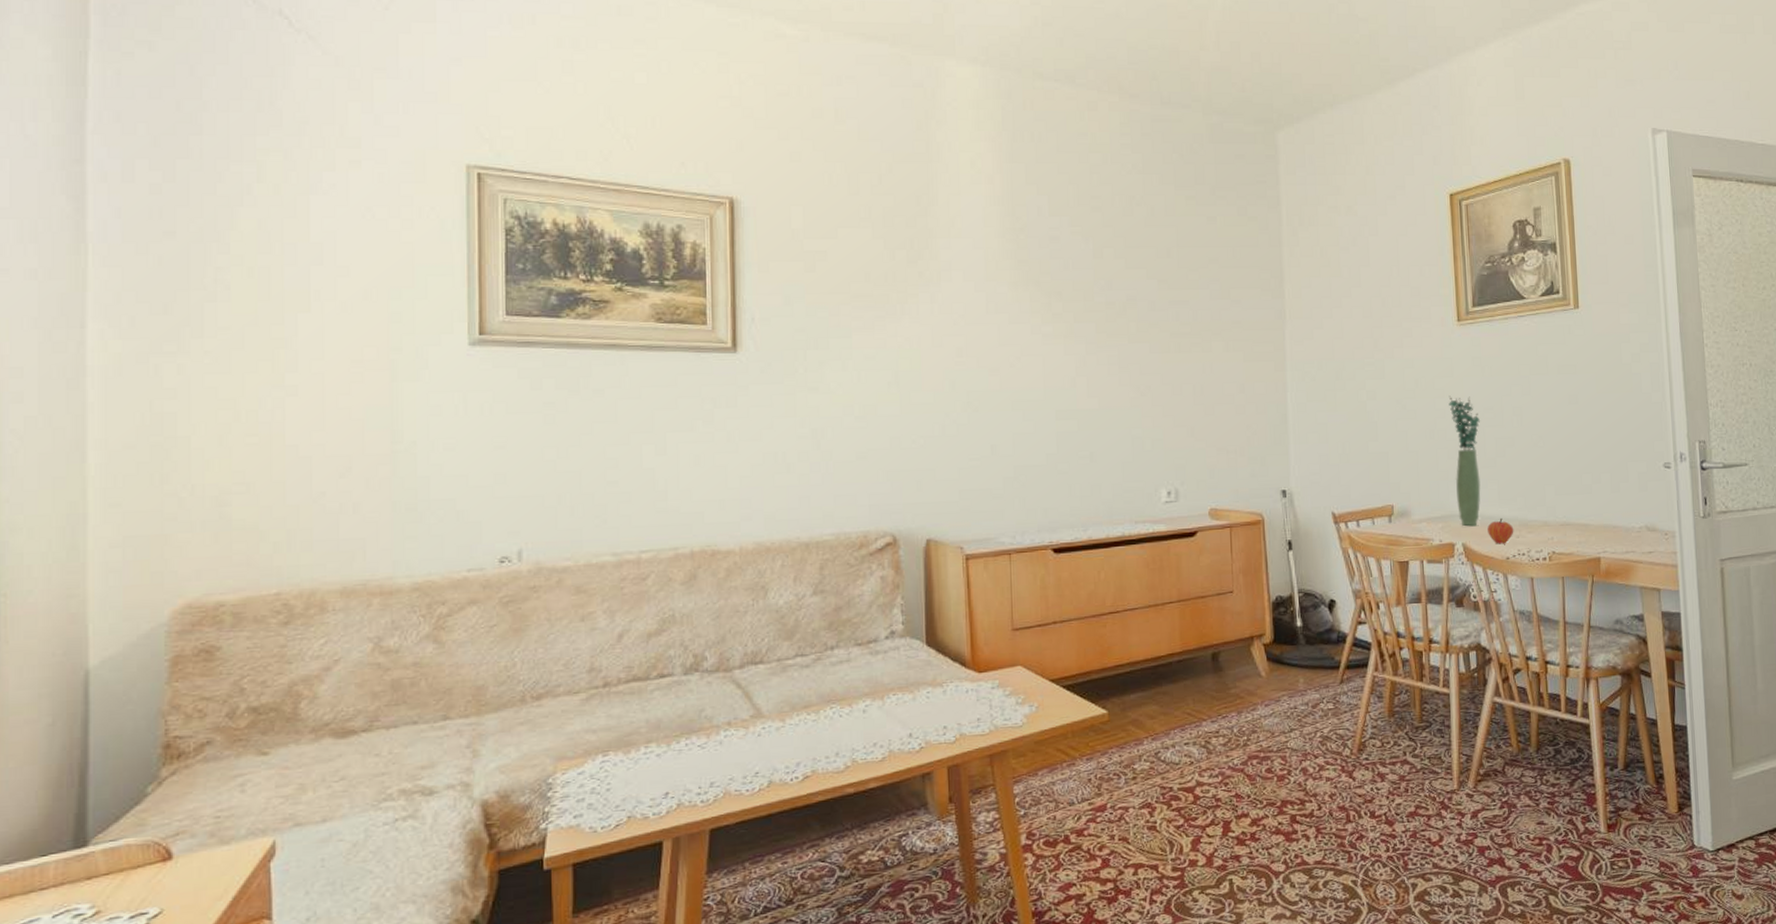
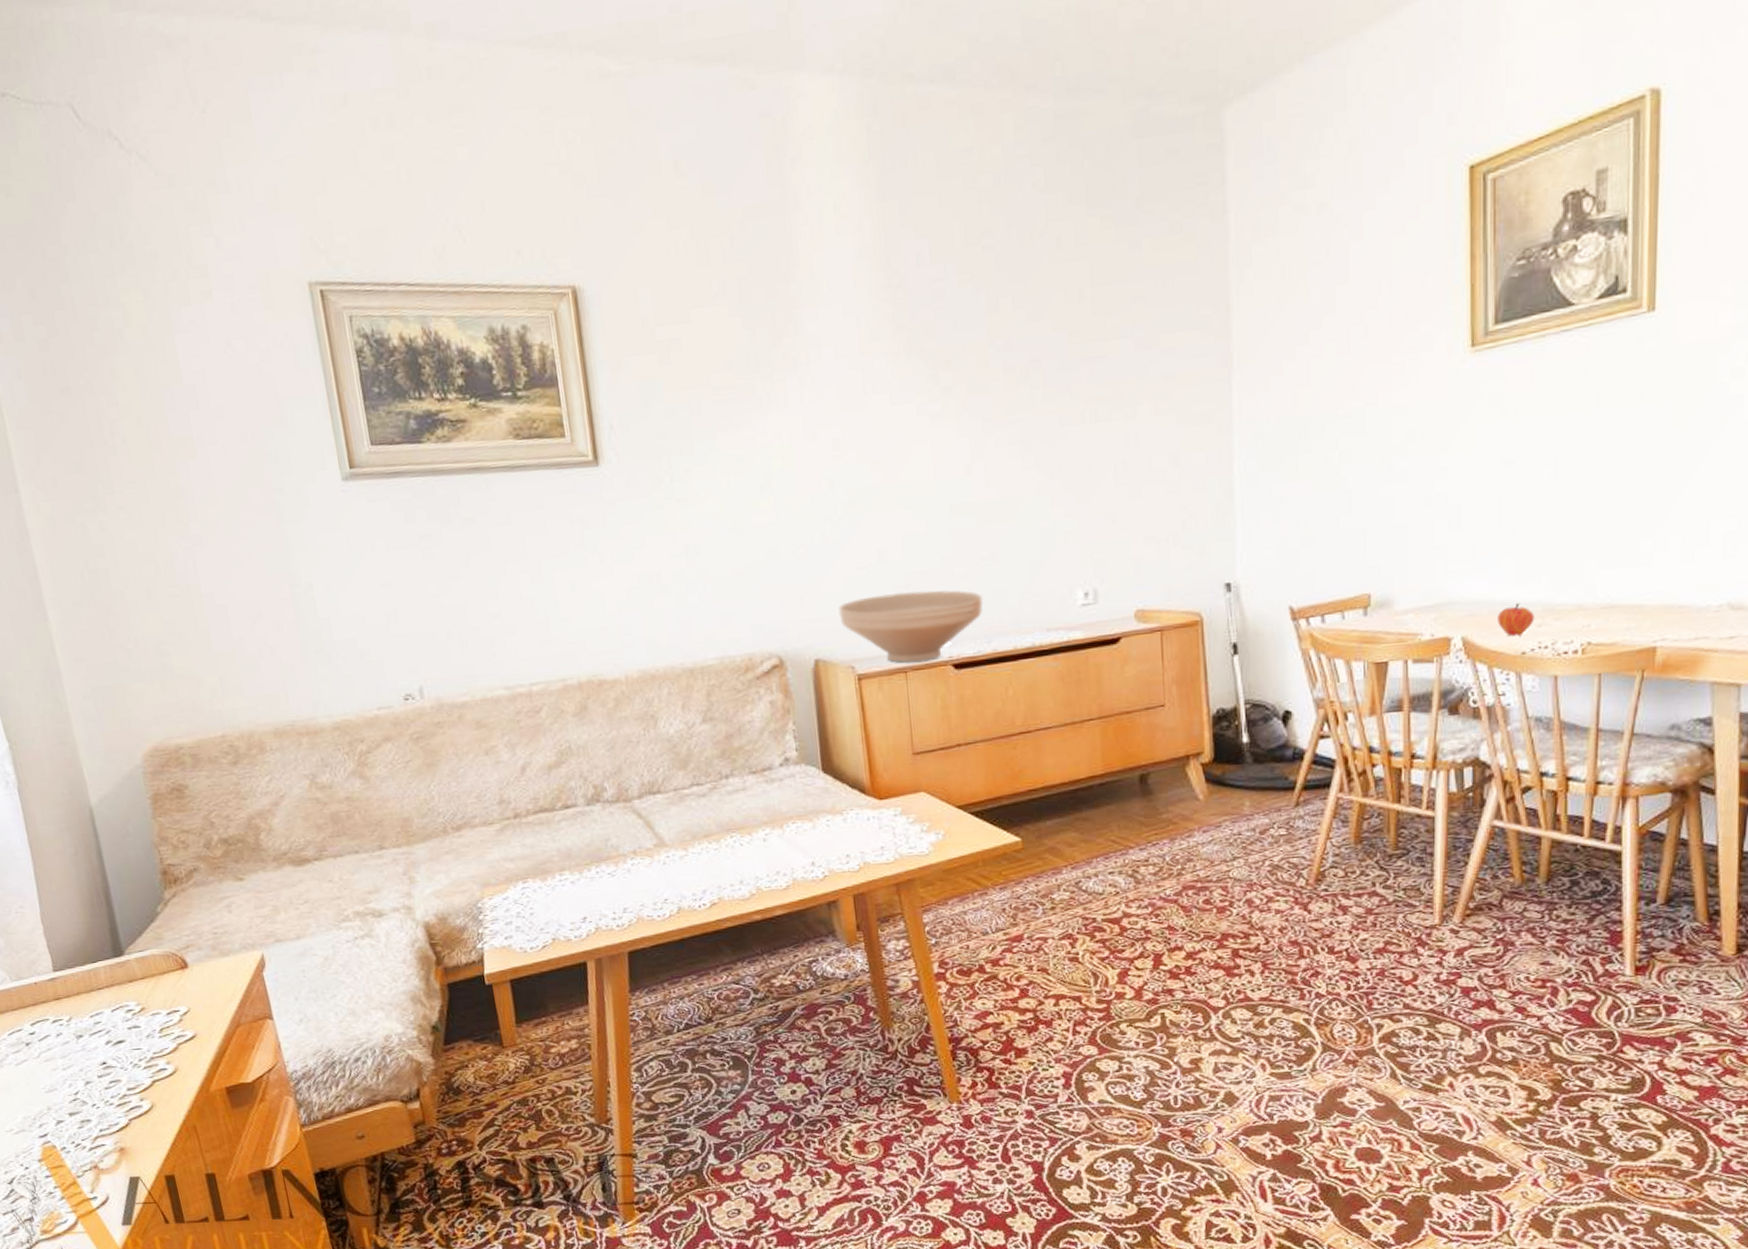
decorative bowl: none [952,482,1082,546] -> present [838,590,984,663]
vase: present [1448,395,1481,527] -> none [1453,447,1495,616]

